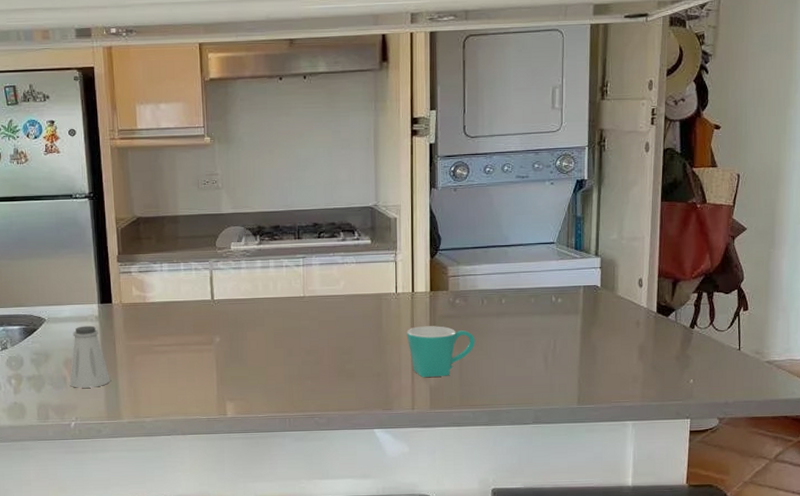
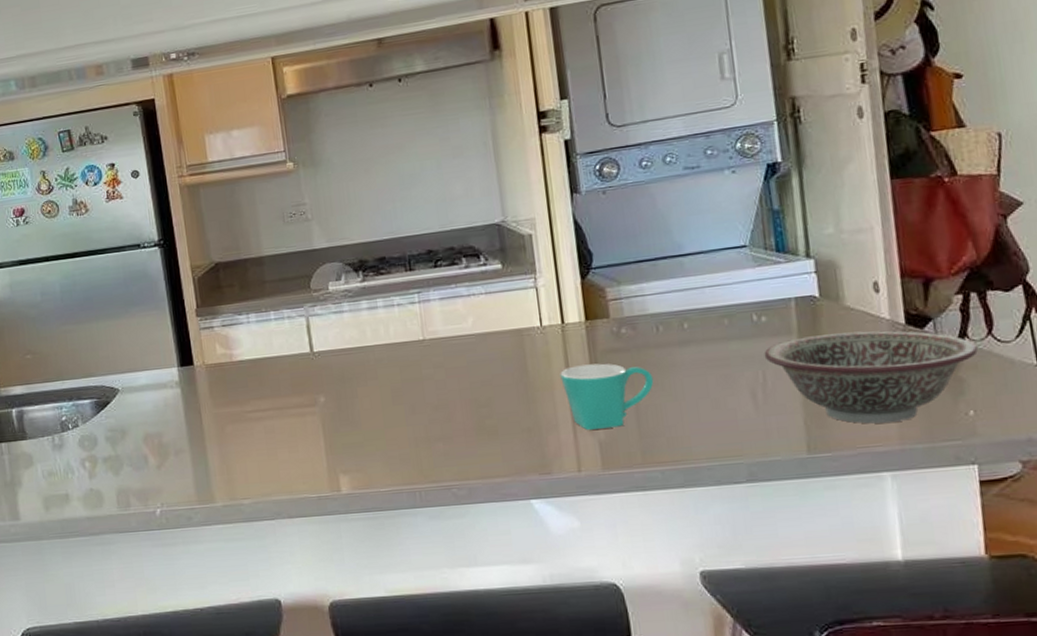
saltshaker: present [69,325,110,388] -> none [150,393,199,468]
decorative bowl: none [556,315,702,385] -> present [764,330,978,424]

